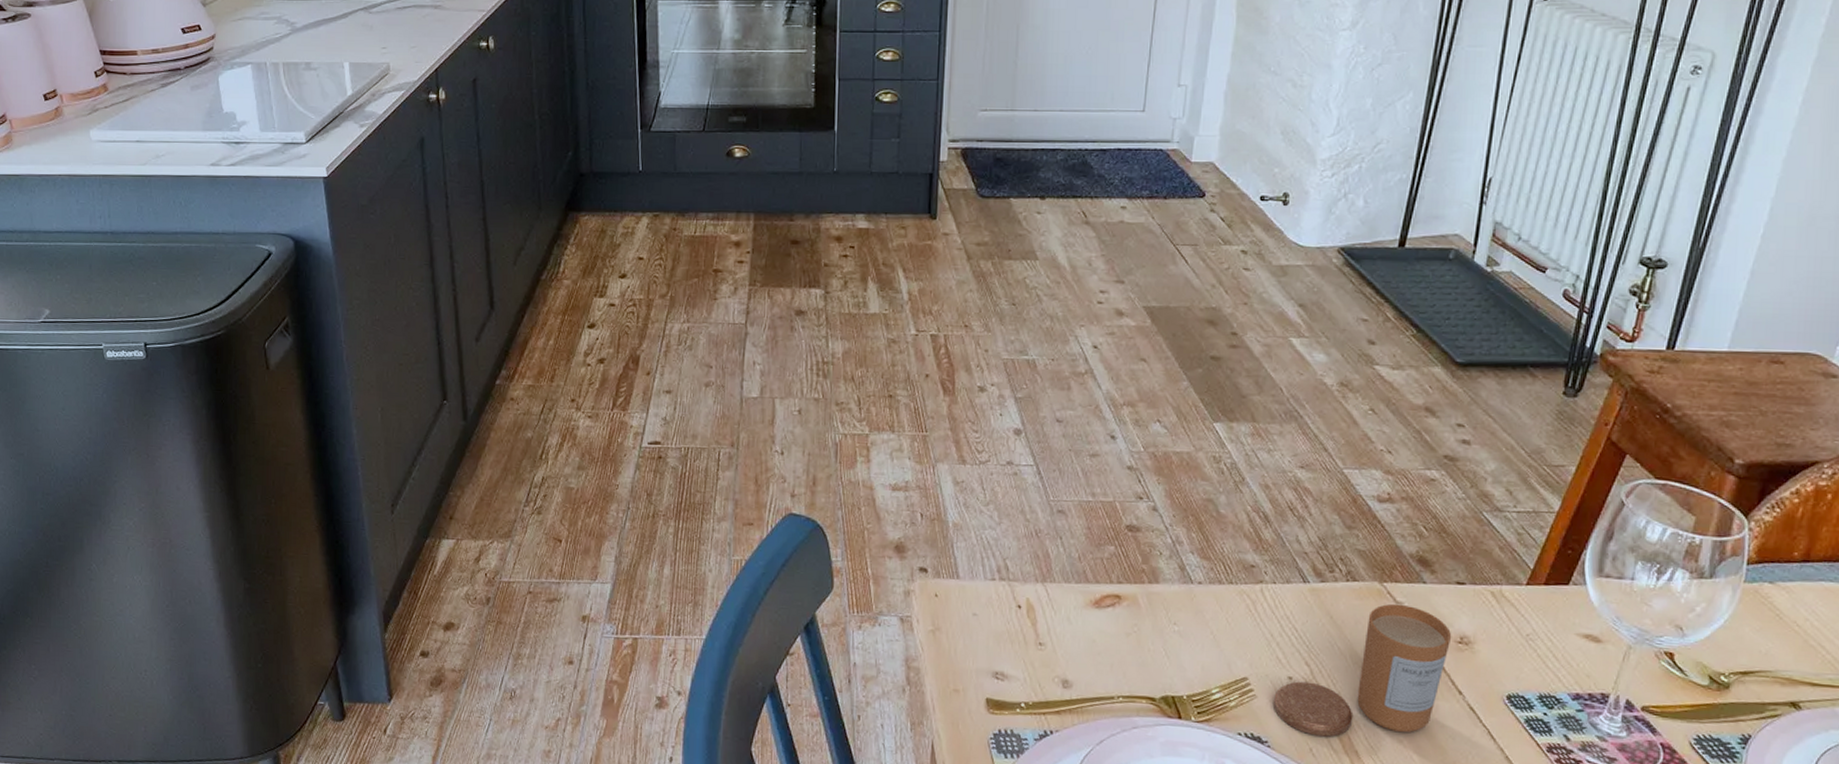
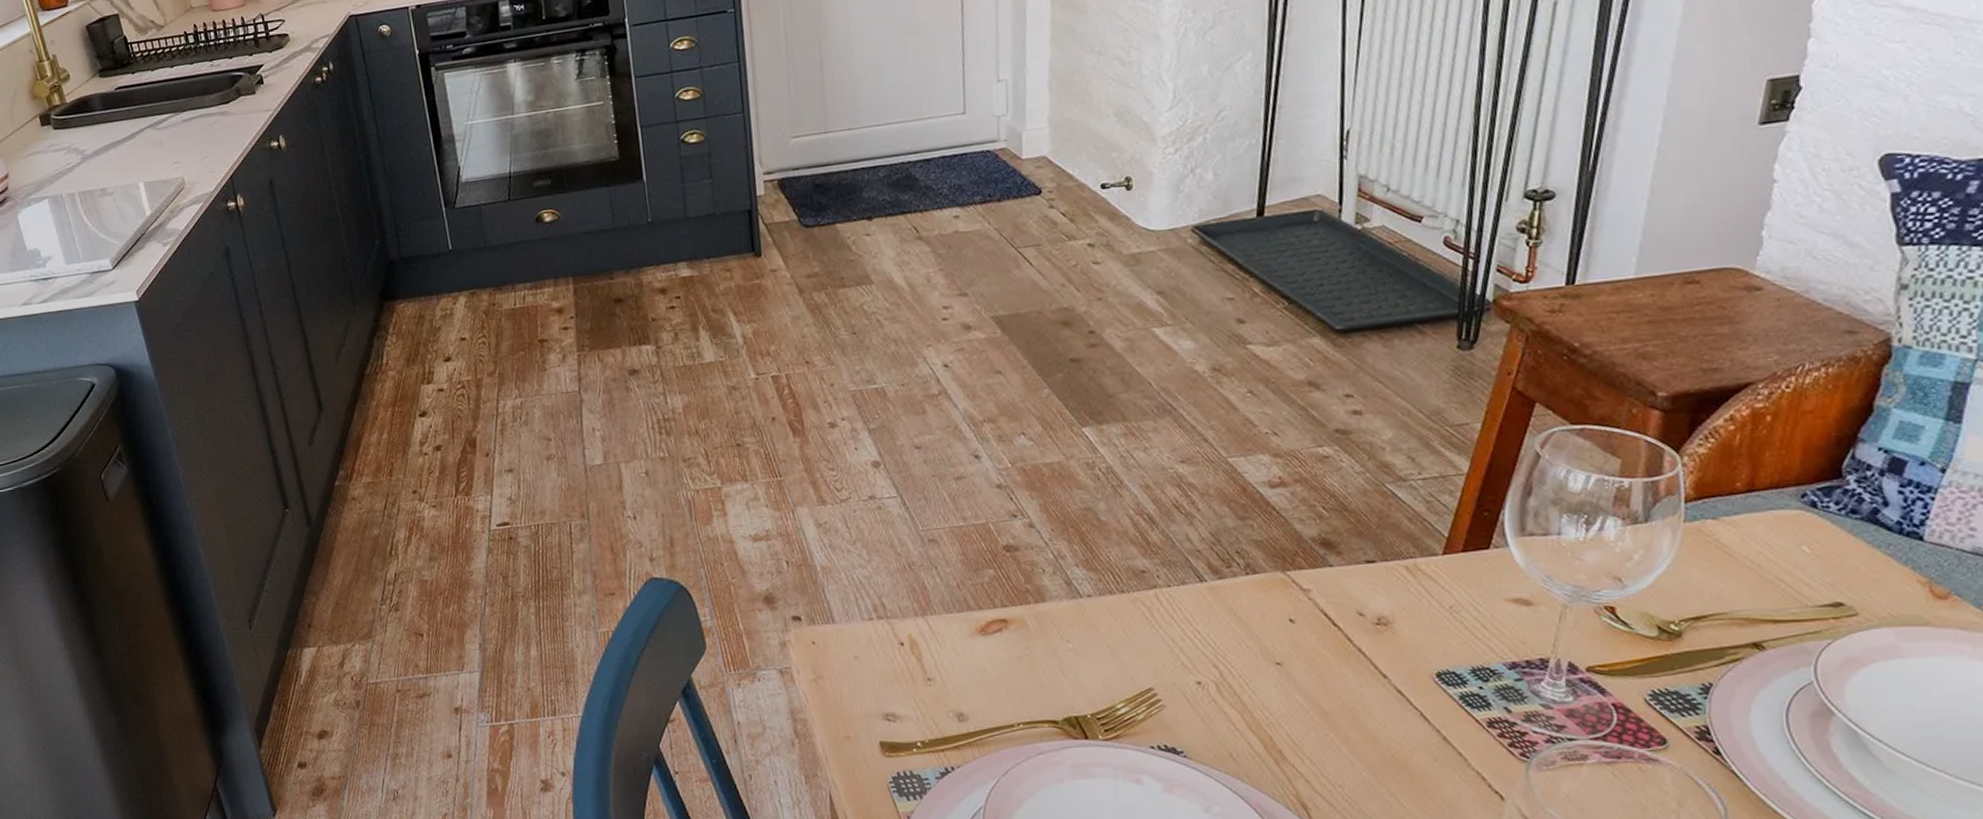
candle: present [1272,603,1452,737] -> none [1183,591,1368,740]

